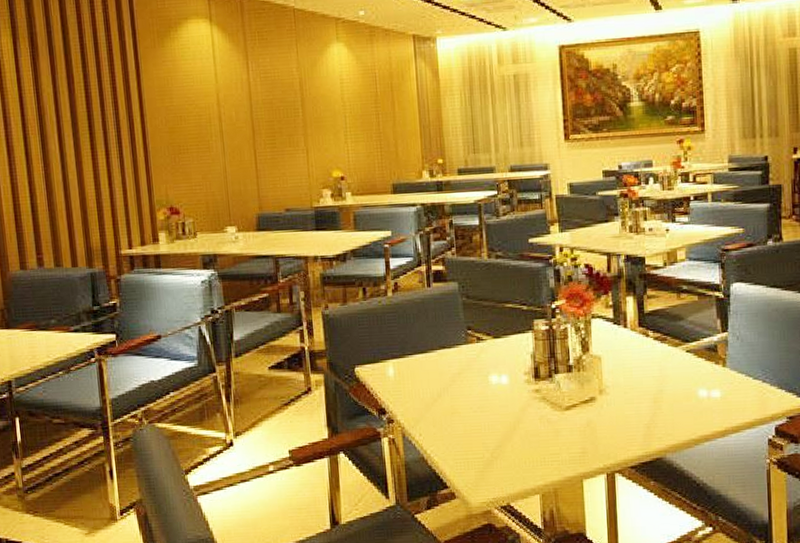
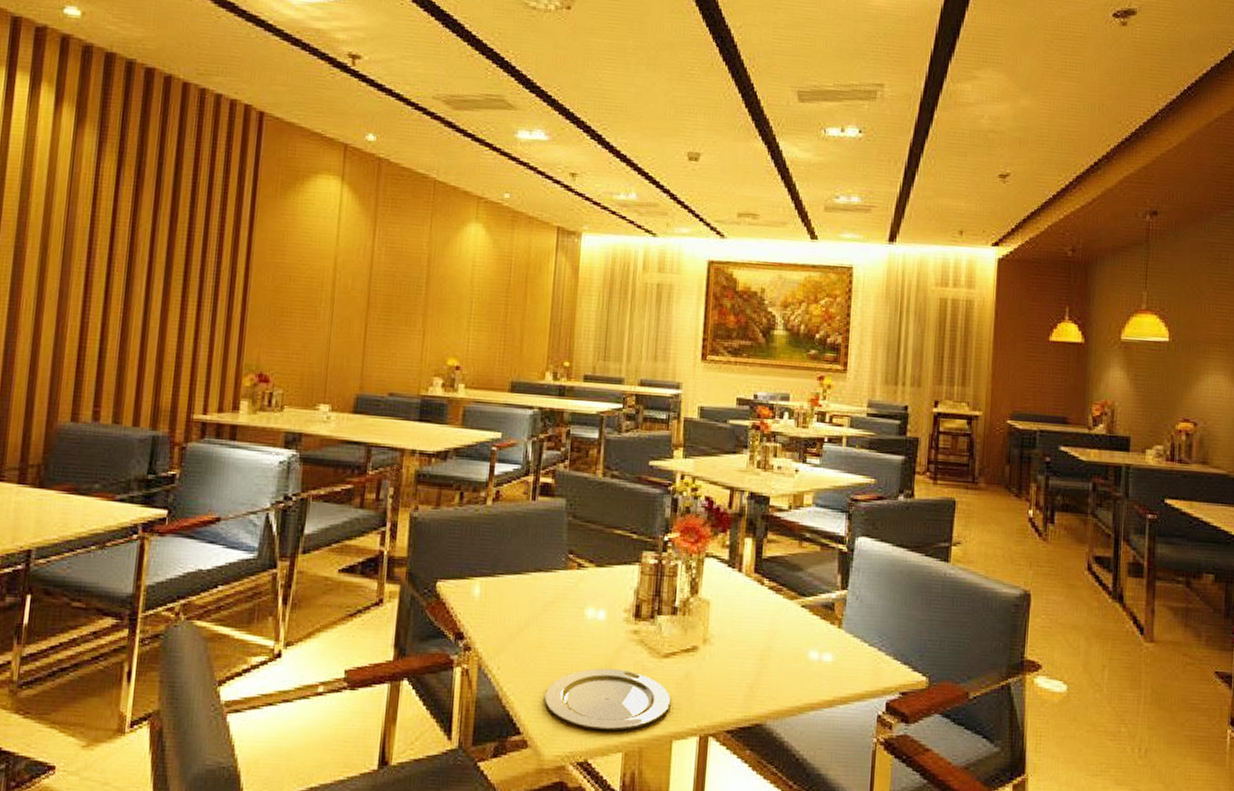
plate: none [464,424,577,478] -> present [544,668,671,731]

